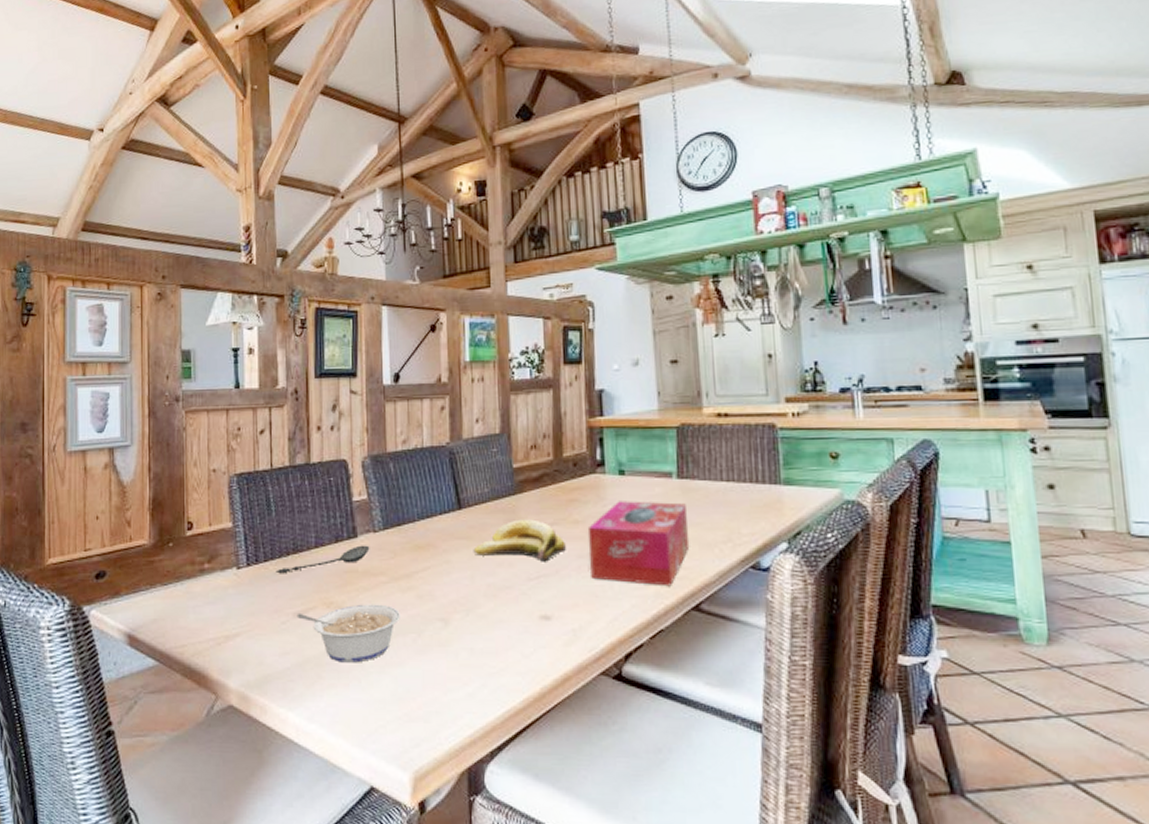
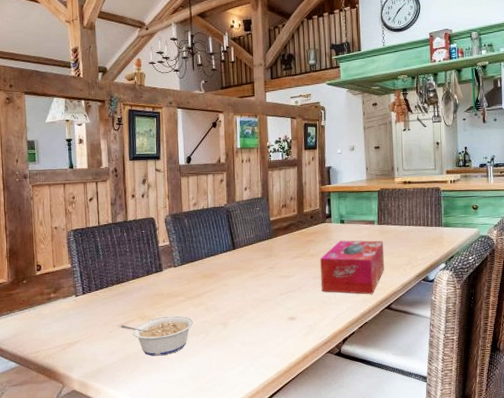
spoon: present [275,545,370,574] -> none [104,276,172,299]
banana: present [473,519,566,562] -> none [243,254,305,282]

